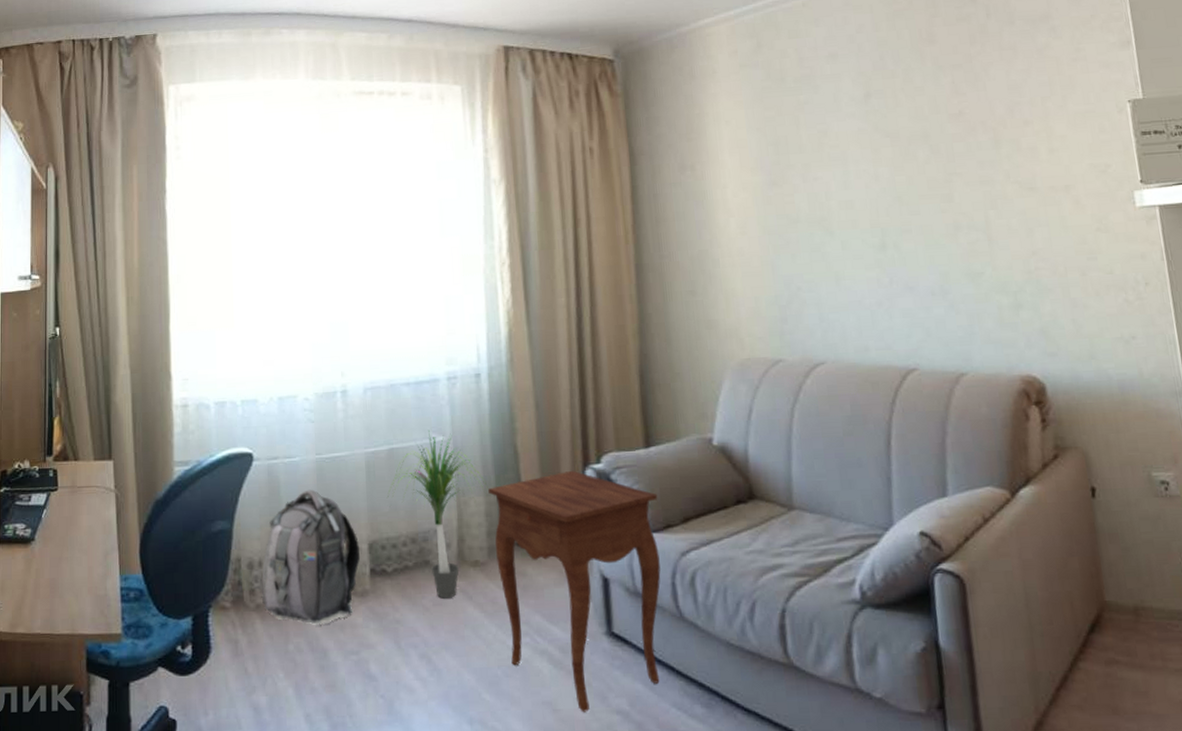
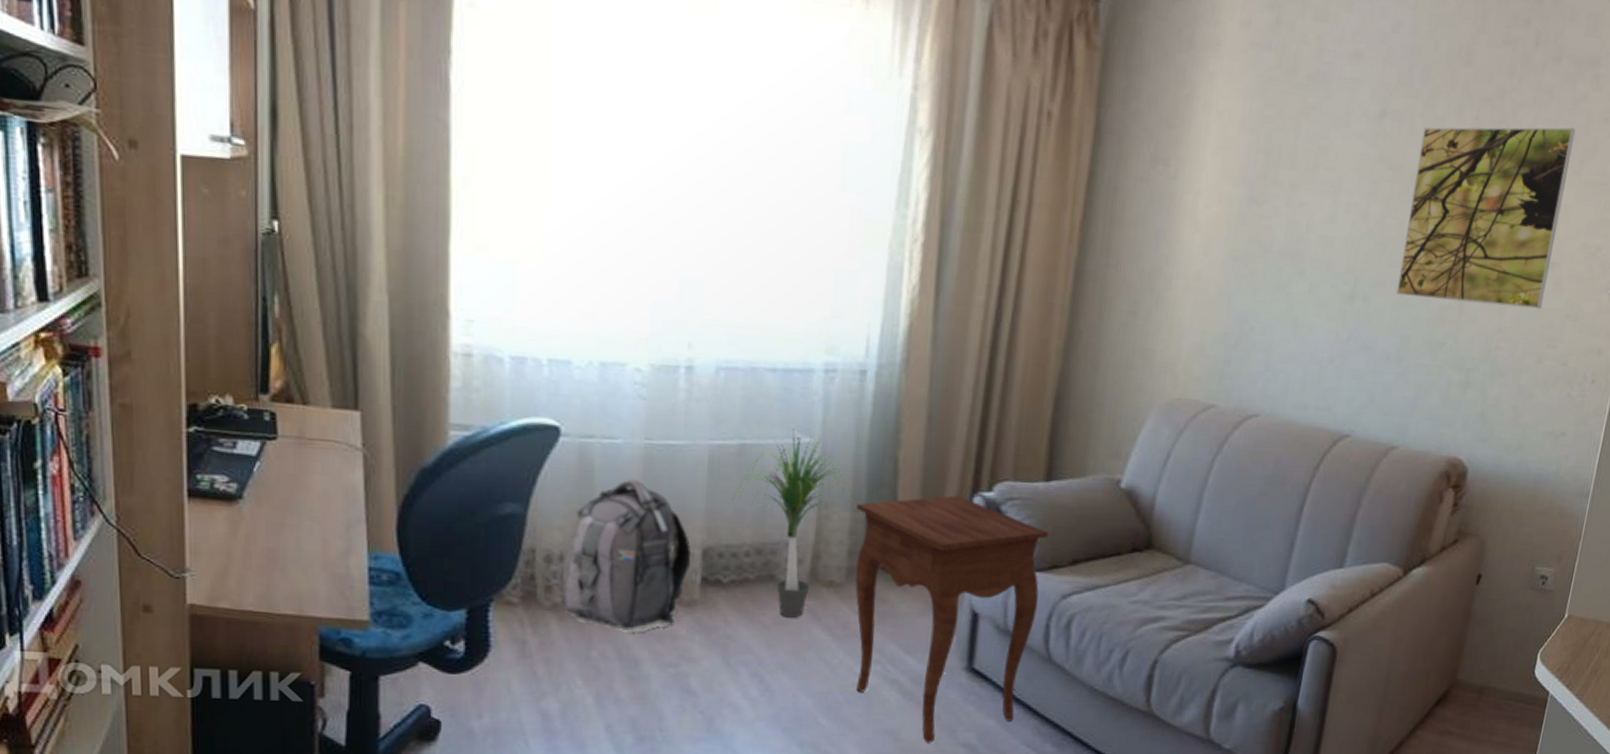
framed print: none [907,72,1070,238] -> present [1396,127,1576,310]

